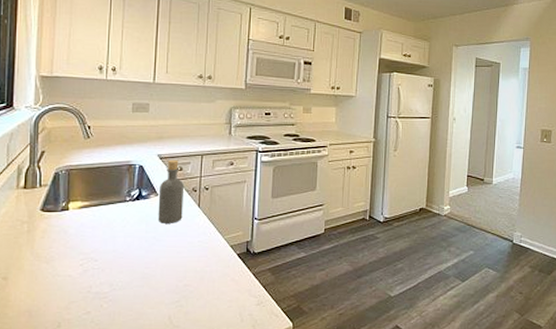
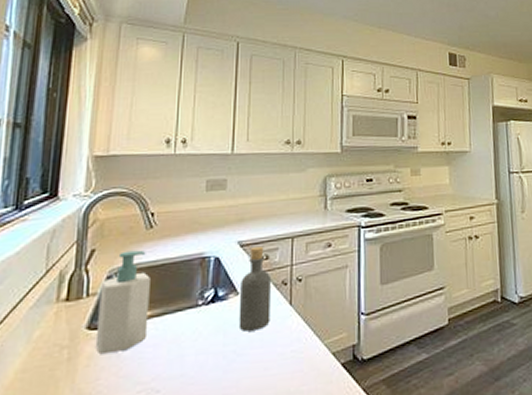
soap bottle: none [47,154,89,231] -> present [95,250,150,355]

